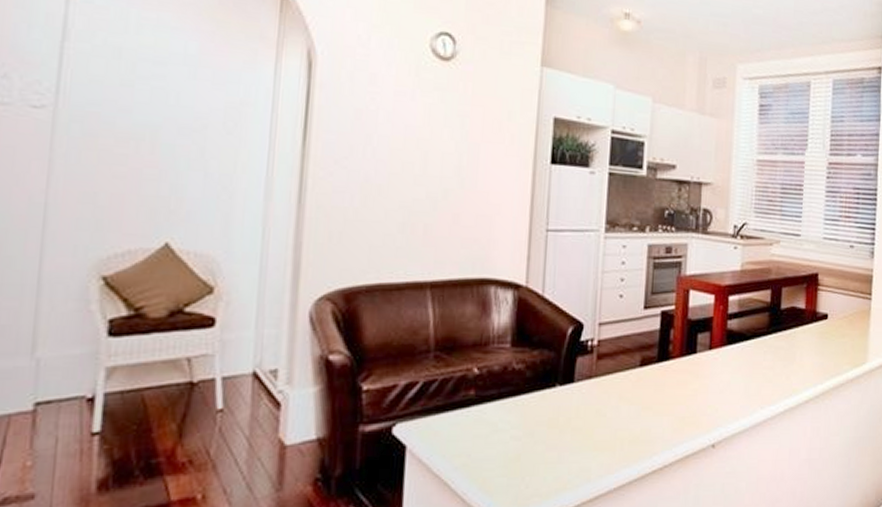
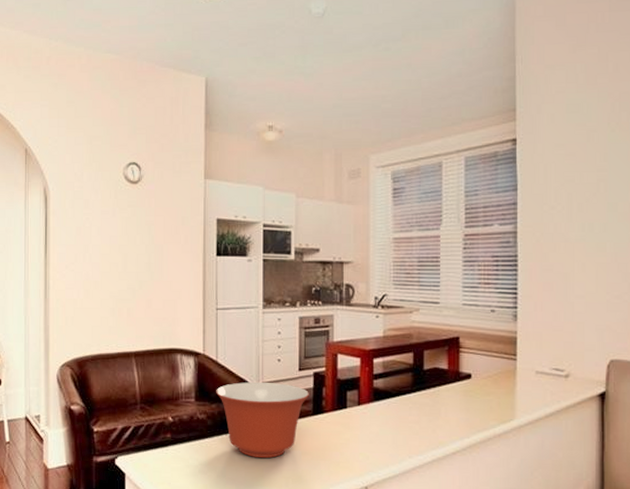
mixing bowl: none [539,323,654,417] -> present [216,382,309,459]

